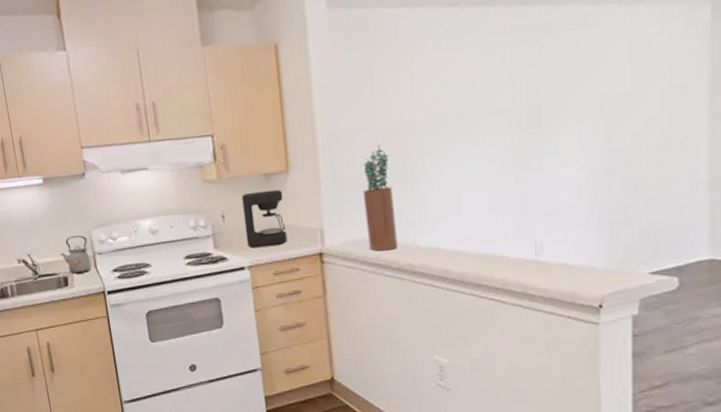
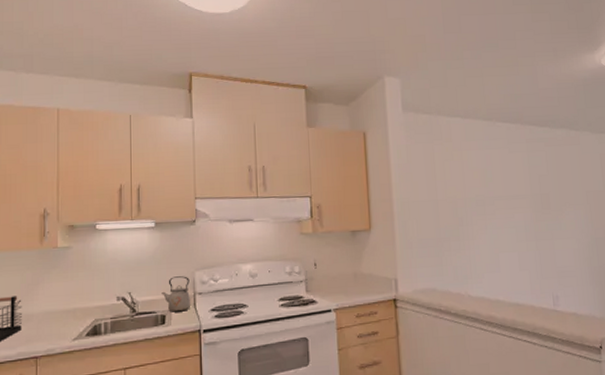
coffee maker: present [241,189,288,248] -> none [332,244,368,293]
vase: present [362,144,398,252] -> none [427,214,455,299]

